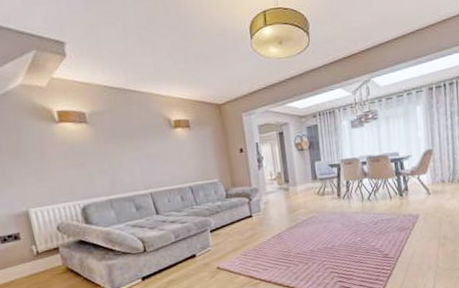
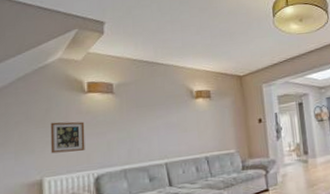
picture frame: none [25,152,67,185] -> present [50,121,85,154]

